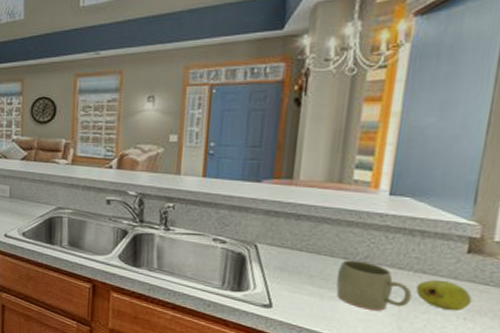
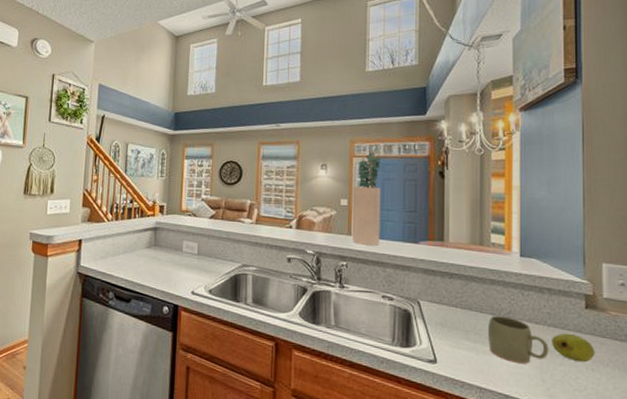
vase: none [181,74,222,186] -> present [351,148,382,247]

